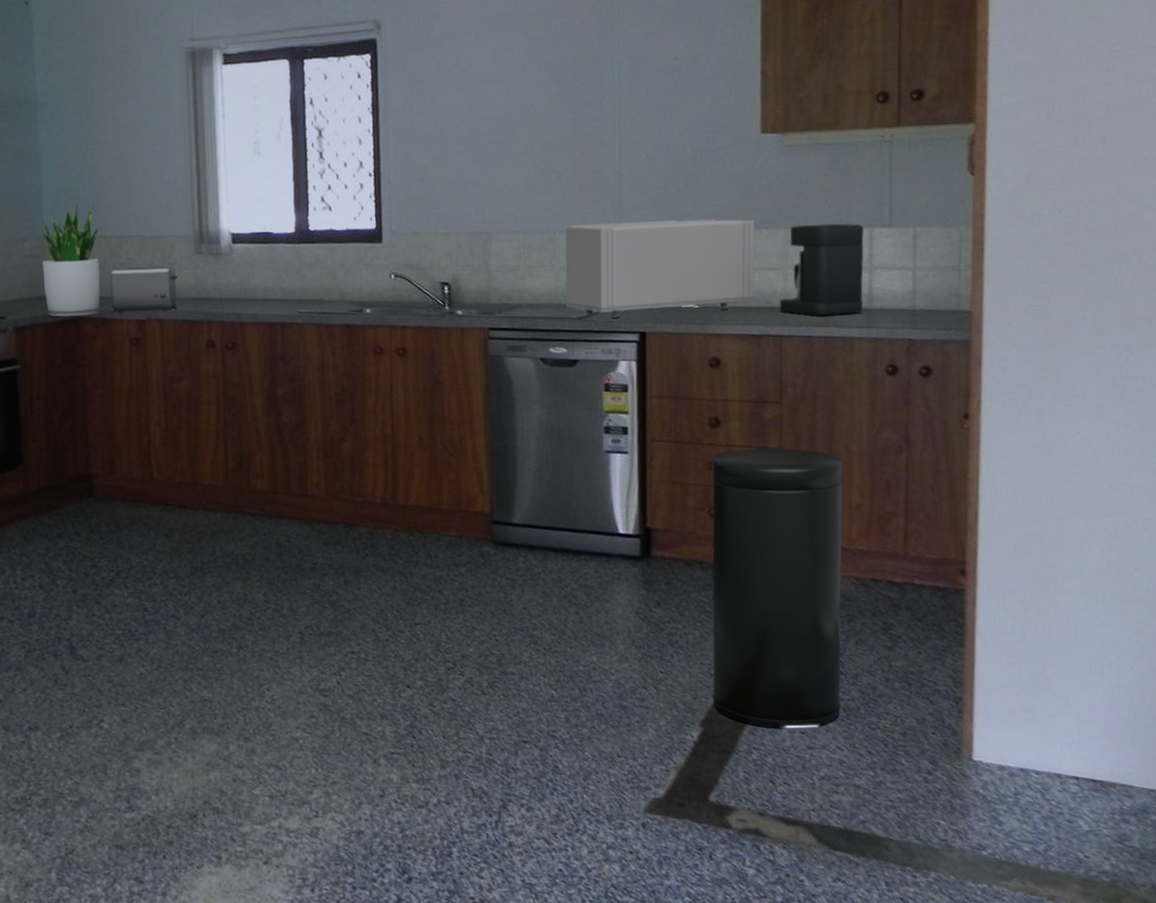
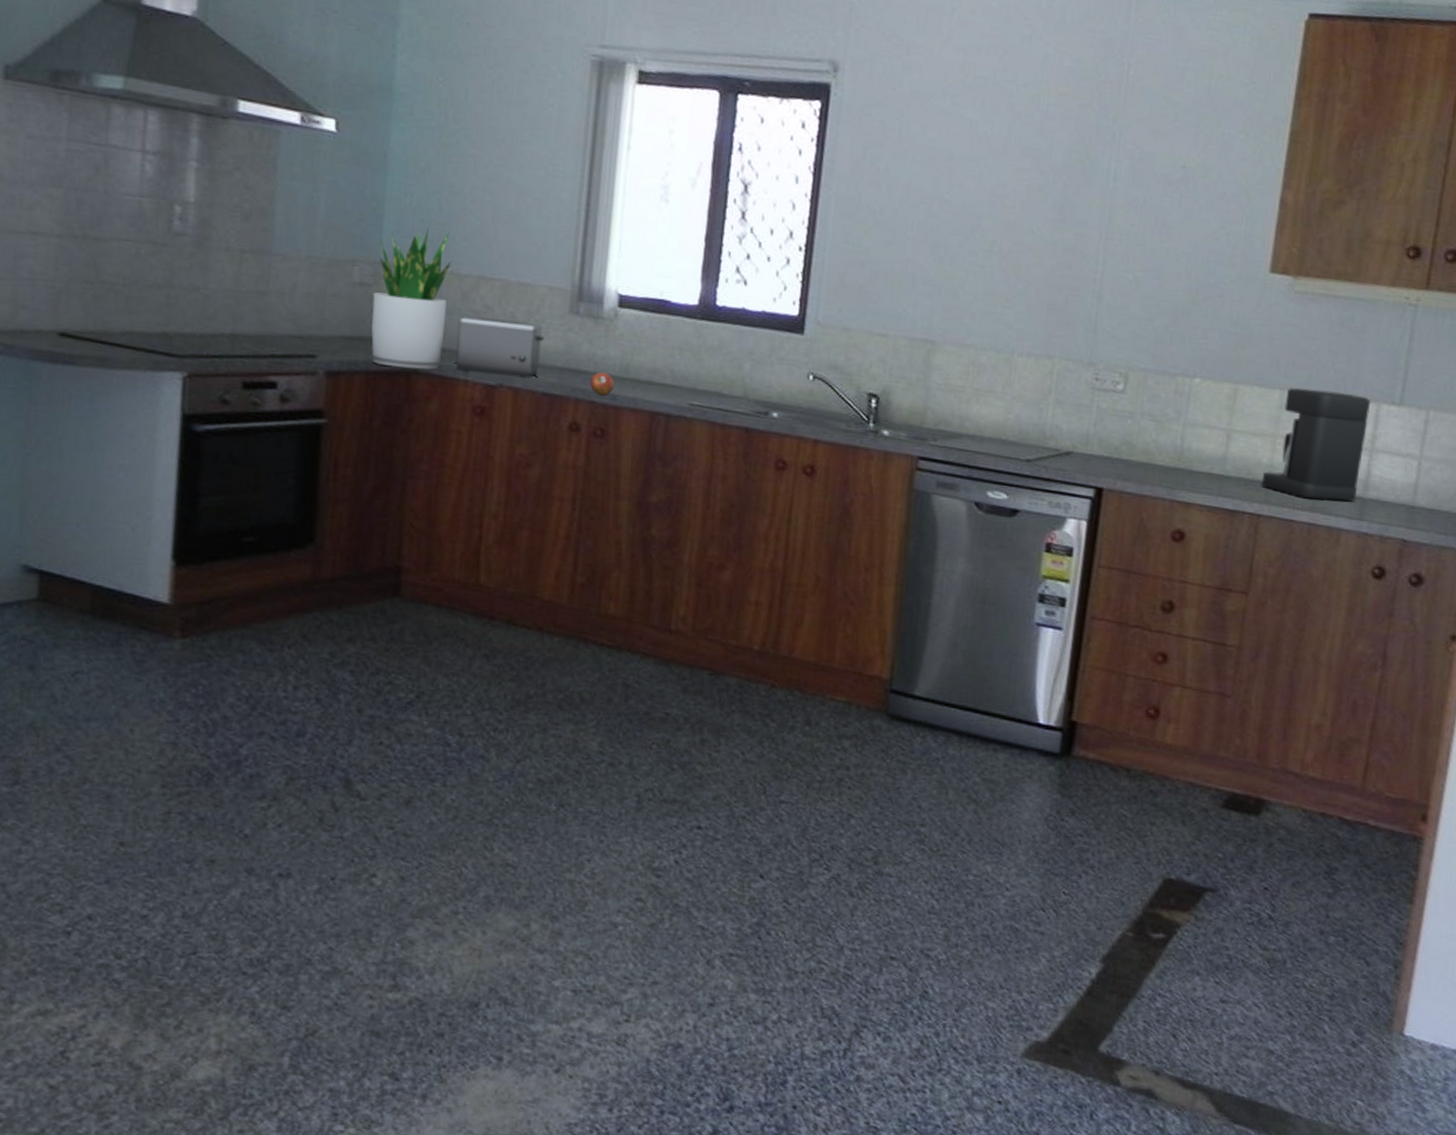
fruit: none [218,297,238,317] -> present [590,372,615,397]
microwave: present [565,219,755,318] -> none [1013,347,1248,476]
pedal bin: present [711,448,843,731] -> none [1119,642,1308,981]

